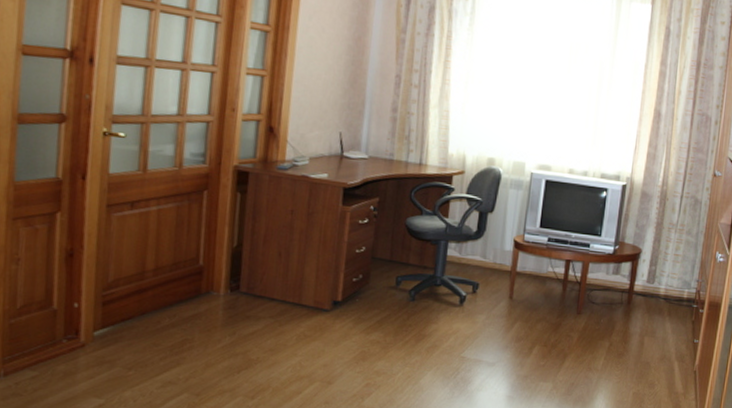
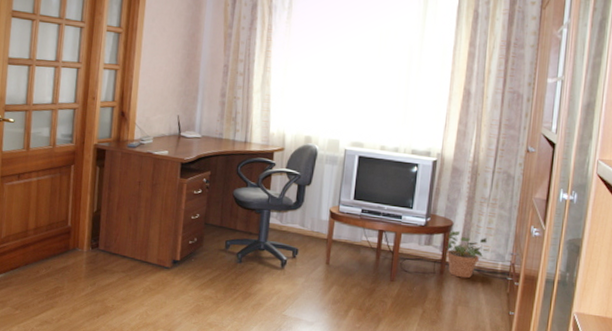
potted plant: none [633,258,677,308] -> present [445,230,490,279]

